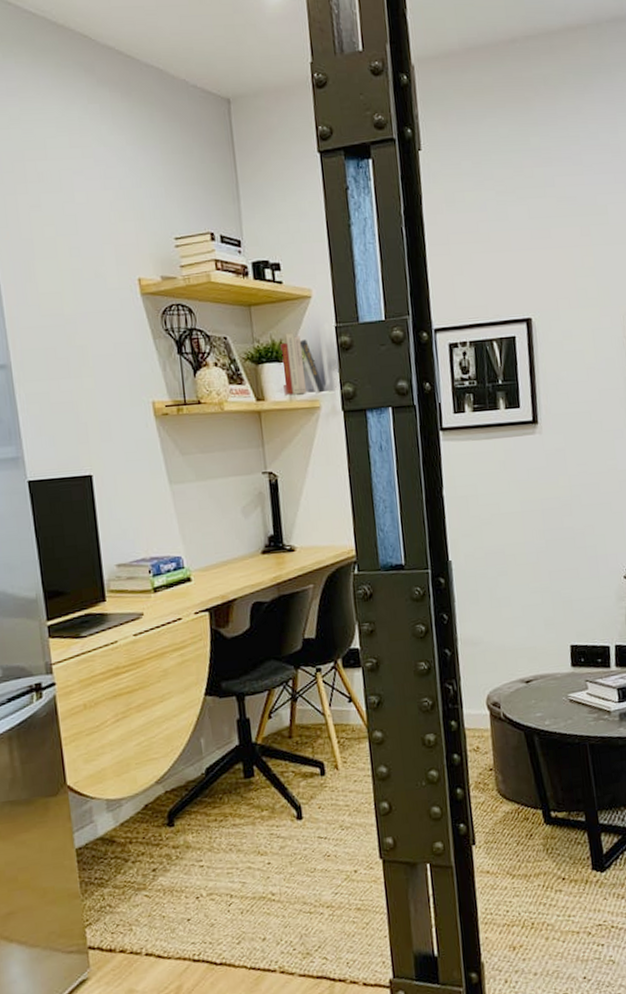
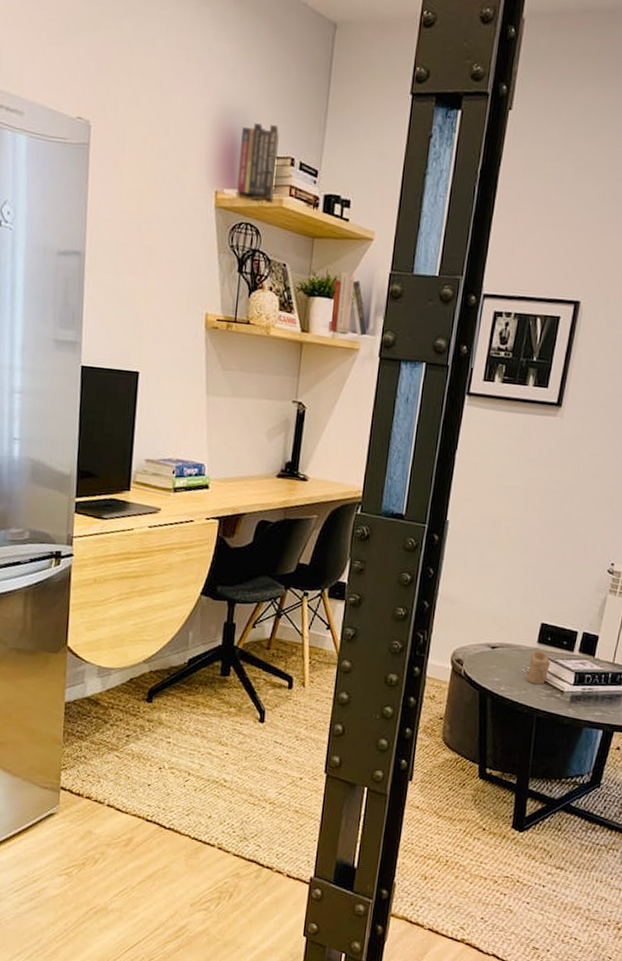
books: none [154,205,201,282] -> present [237,123,279,204]
candle: none [567,674,591,711] -> present [526,650,550,685]

